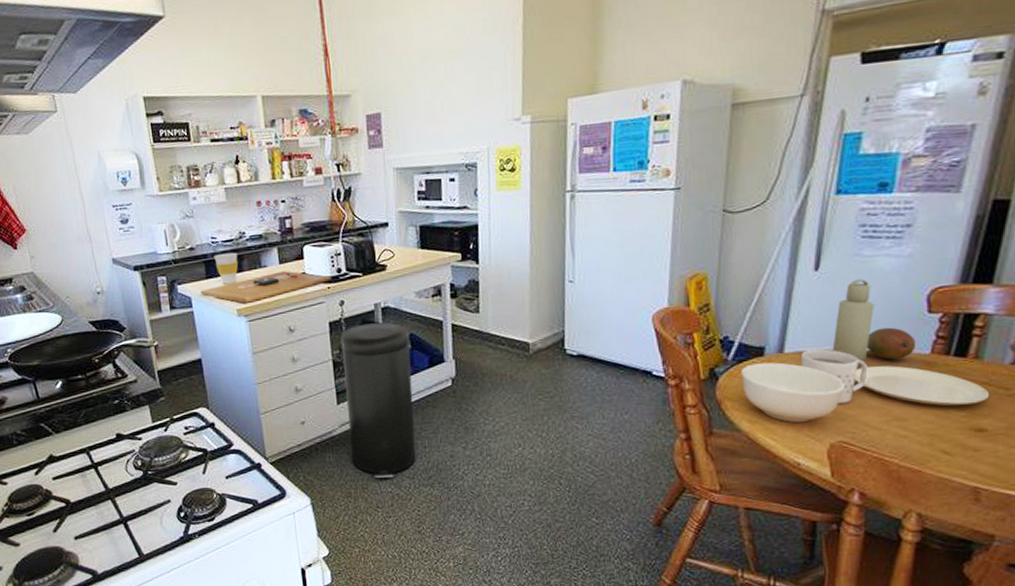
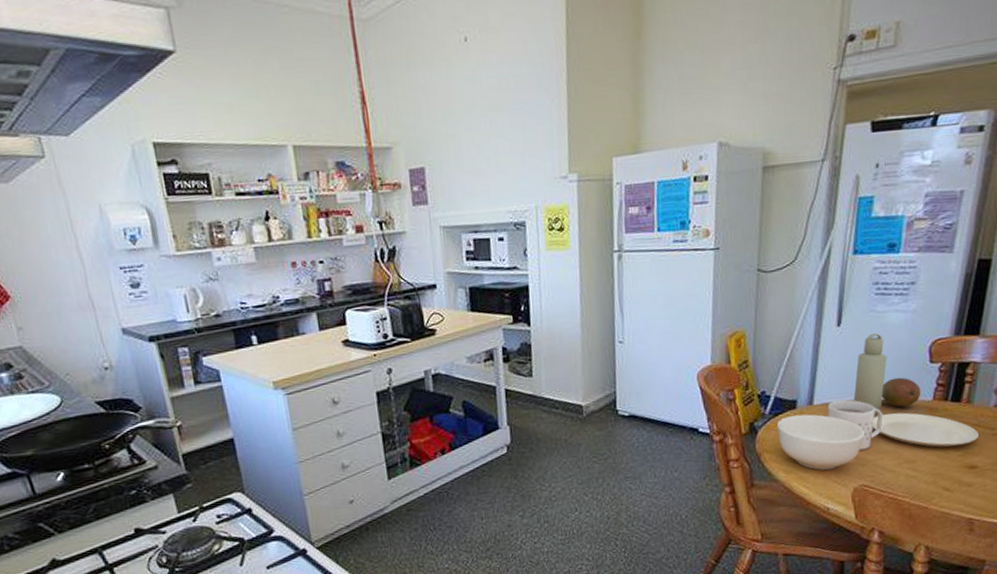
cutting board: present [200,271,331,303] -> none [230,338,377,375]
cup: present [214,252,239,284] -> none [244,318,273,355]
pedal bin: present [340,322,416,479] -> none [389,390,473,556]

